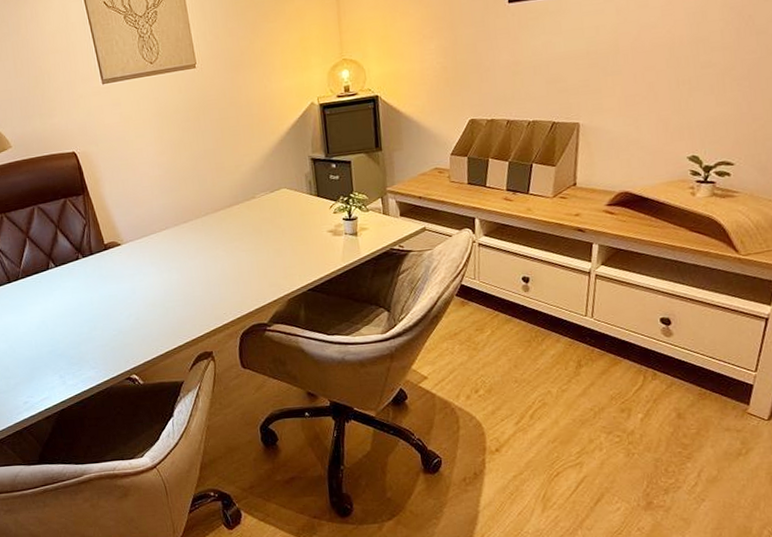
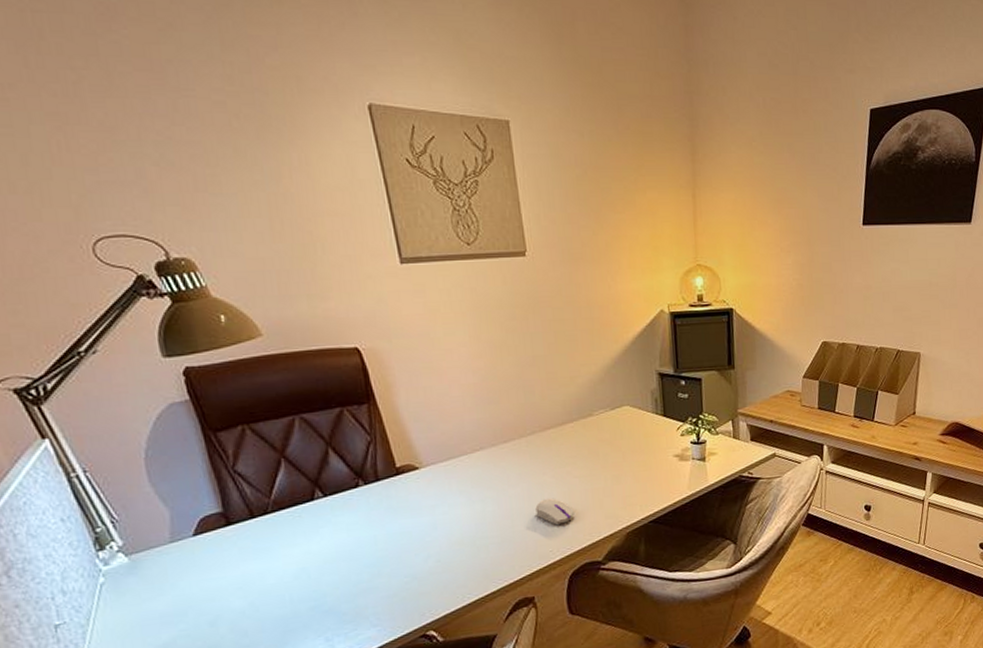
computer mouse: none [211,268,244,291] -> present [535,498,576,525]

